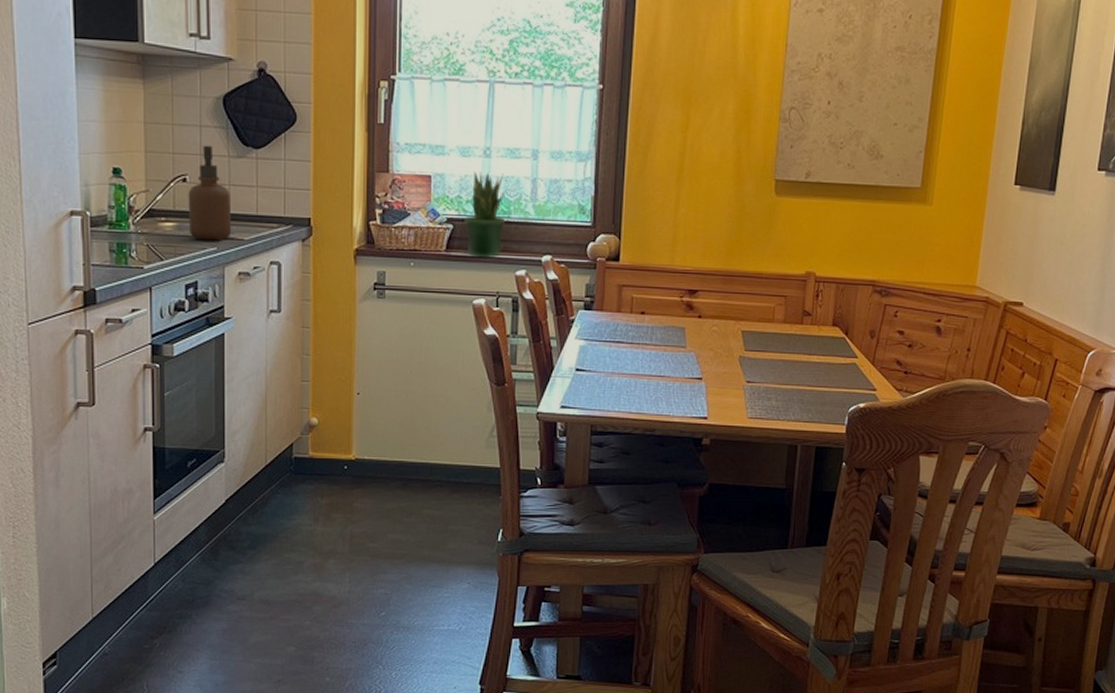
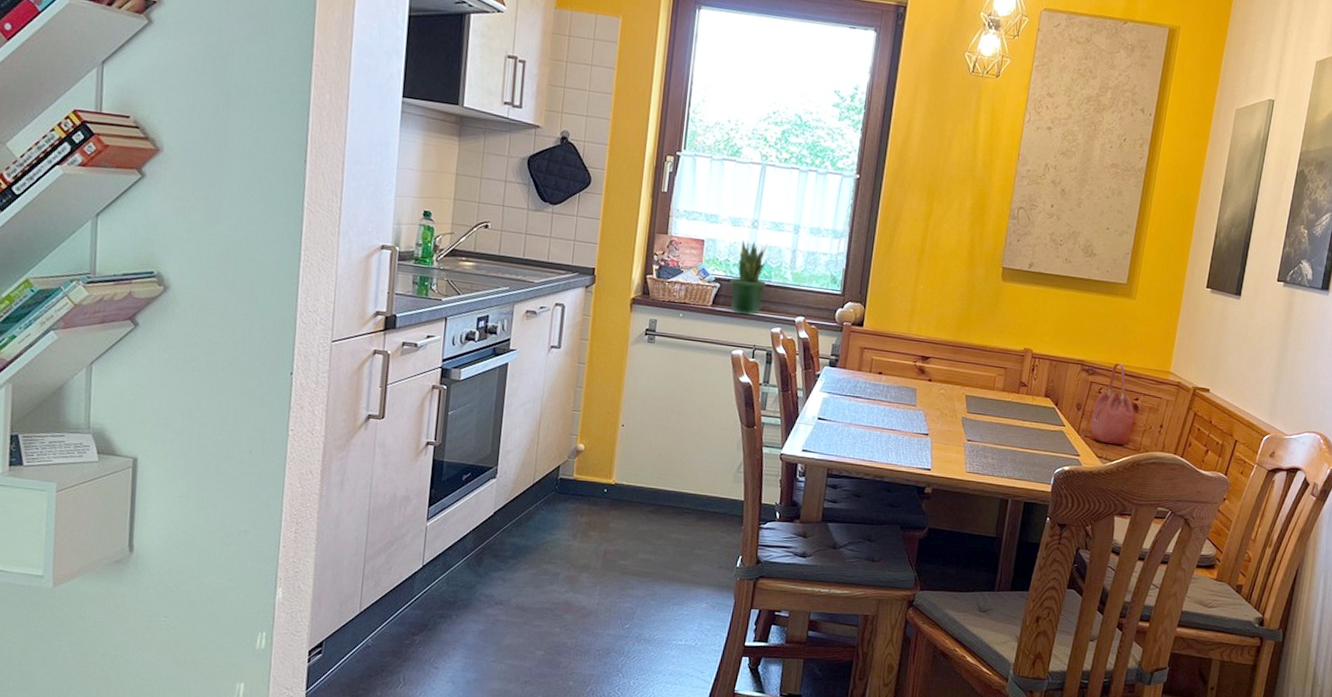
soap dispenser: present [188,145,232,241] -> none [486,198,526,282]
handbag: none [887,280,937,375] -> present [1090,363,1135,445]

